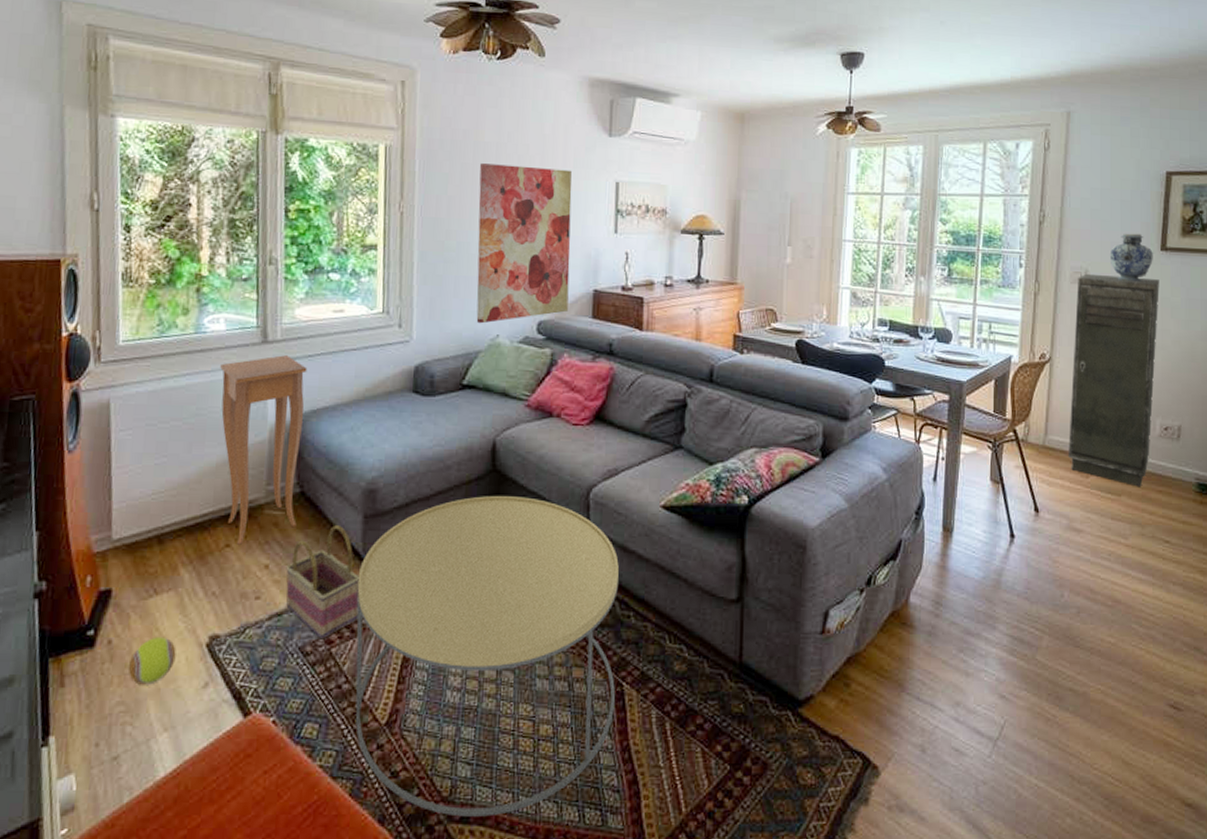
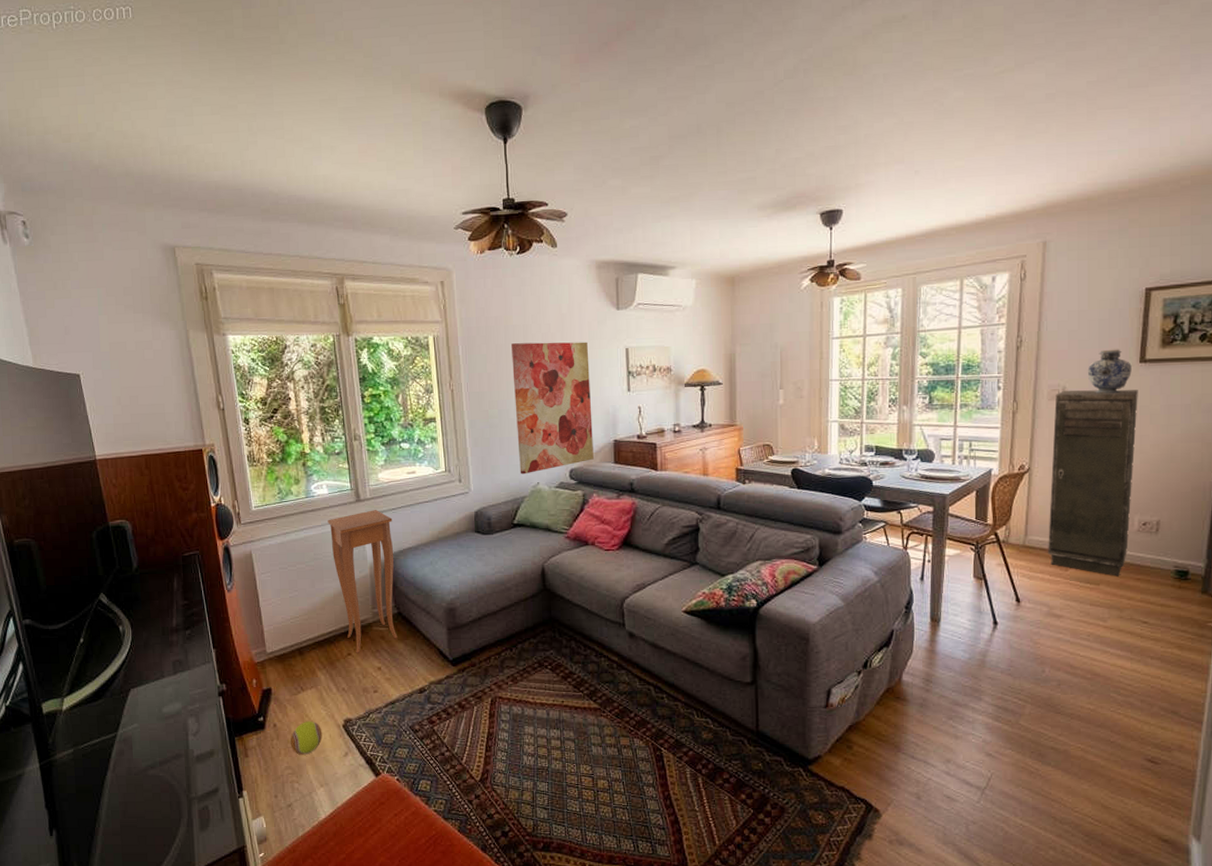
basket: present [286,524,359,640] -> none [393,635,451,720]
coffee table: present [355,495,619,817] -> none [448,608,656,847]

